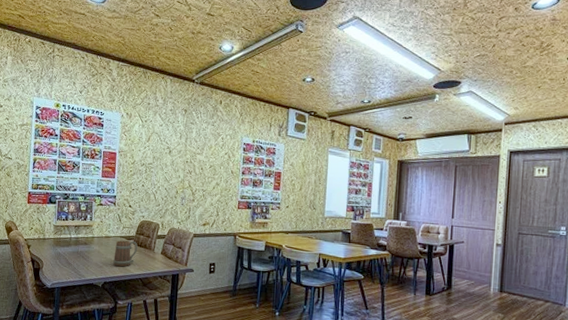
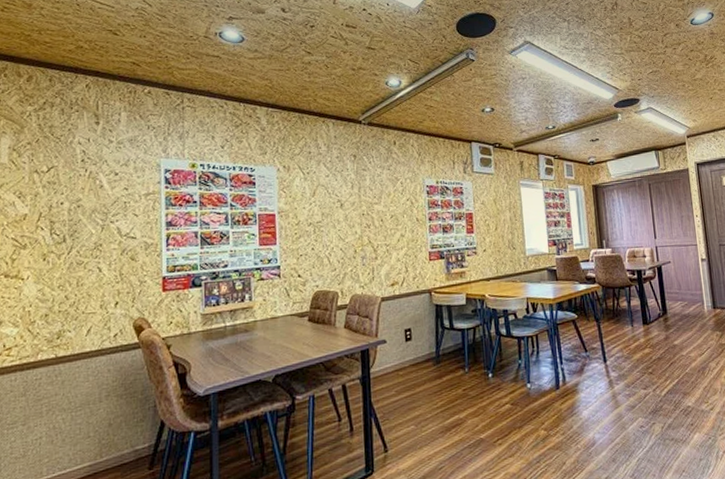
beer mug: present [113,240,138,267] -> none [284,317,314,353]

